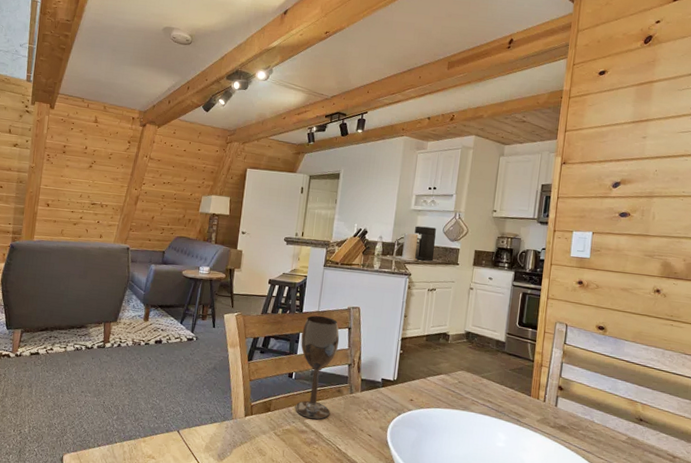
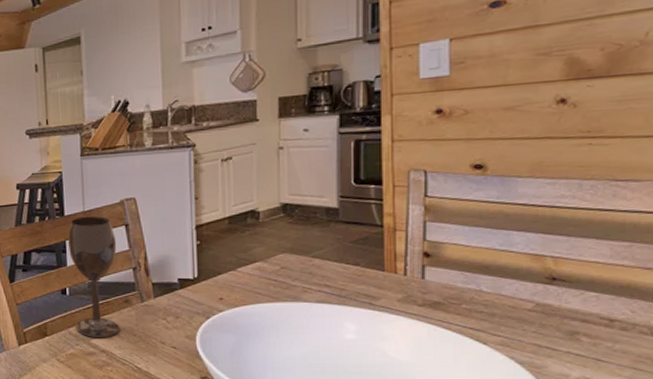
paper towel: present [395,233,419,263] -> none [171,92,202,131]
coffee maker: present [415,226,436,262] -> none [191,79,223,125]

